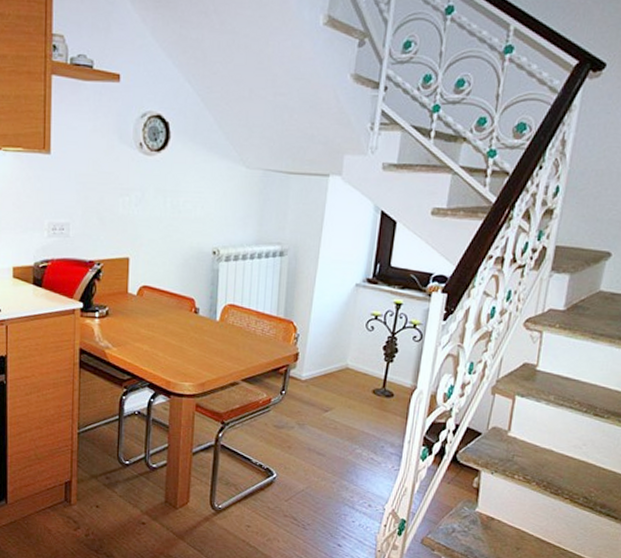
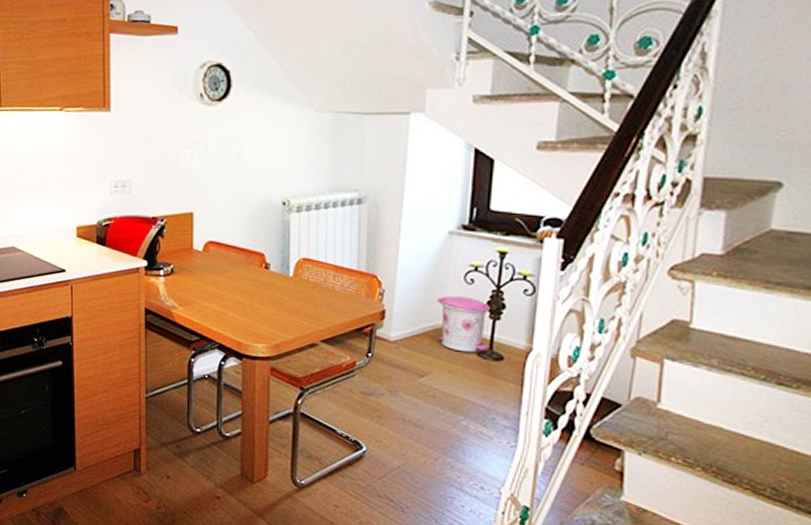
trash can: none [342,341,385,391] -> present [436,296,490,353]

